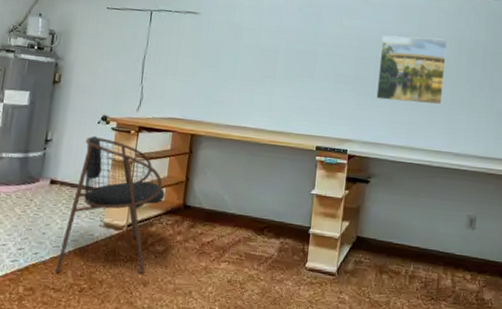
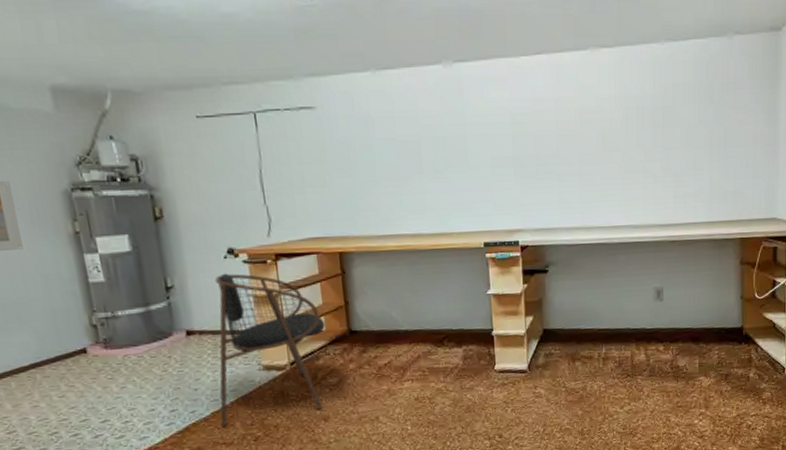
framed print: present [376,35,448,106] -> none [538,99,614,179]

